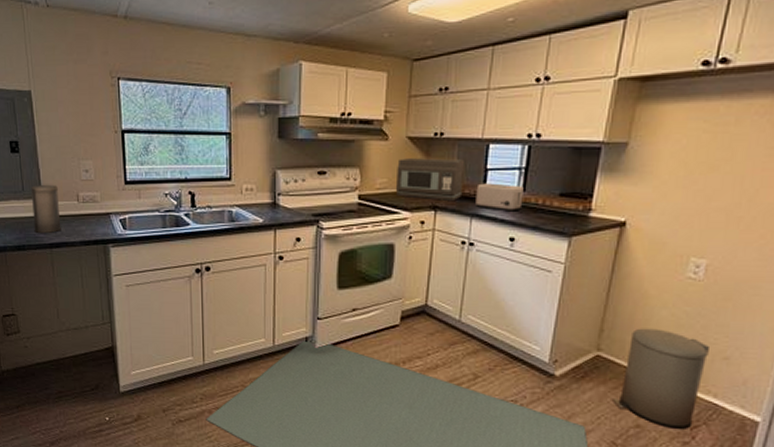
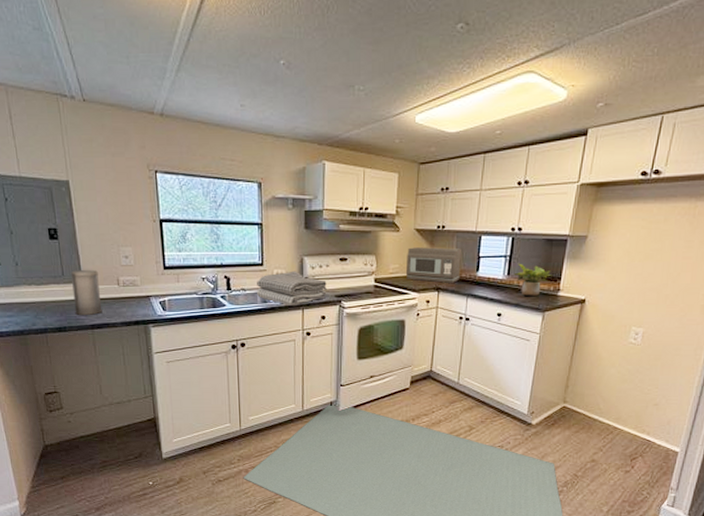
towel: none [223,186,302,225] -> present [256,271,327,305]
toaster: present [476,183,524,212] -> none [471,268,508,292]
potted plant: none [530,176,581,218] -> present [513,263,552,297]
pedal bin: present [611,328,709,429] -> none [574,383,644,461]

